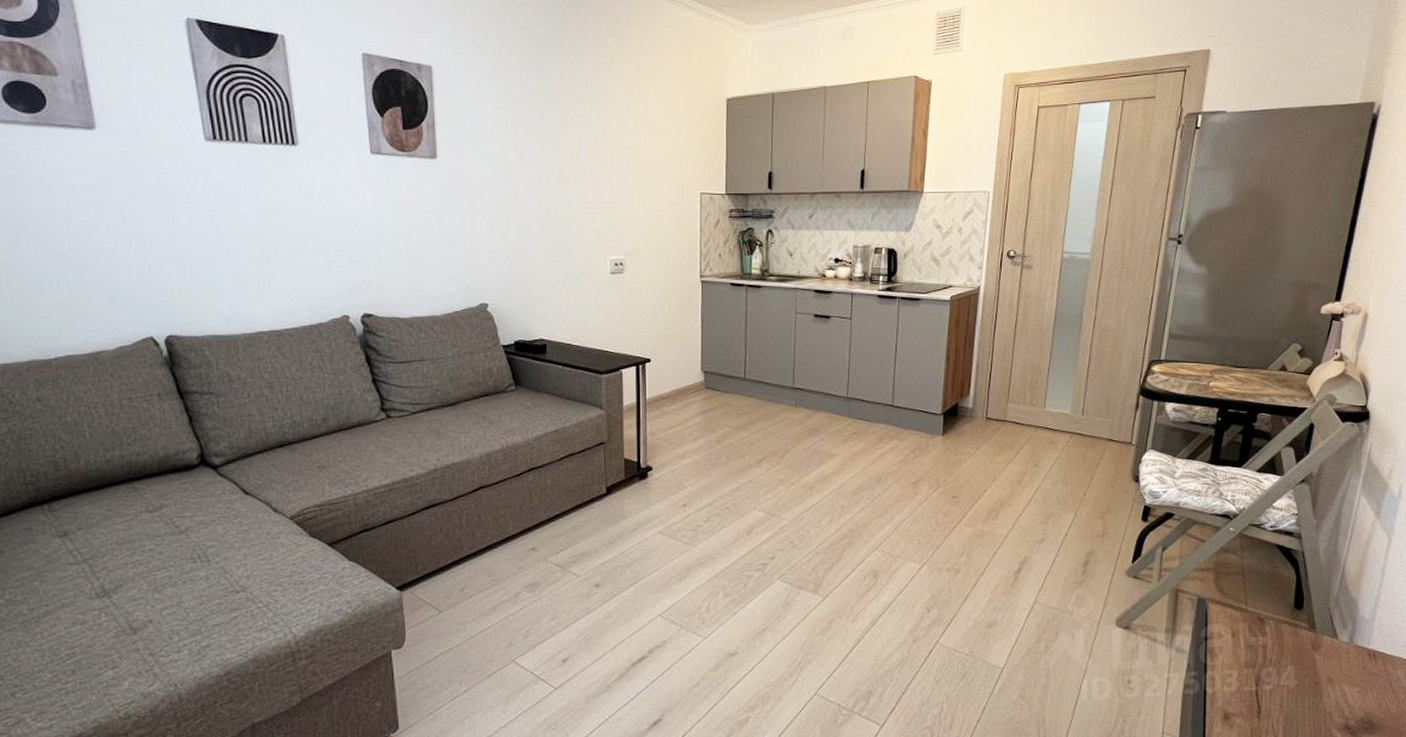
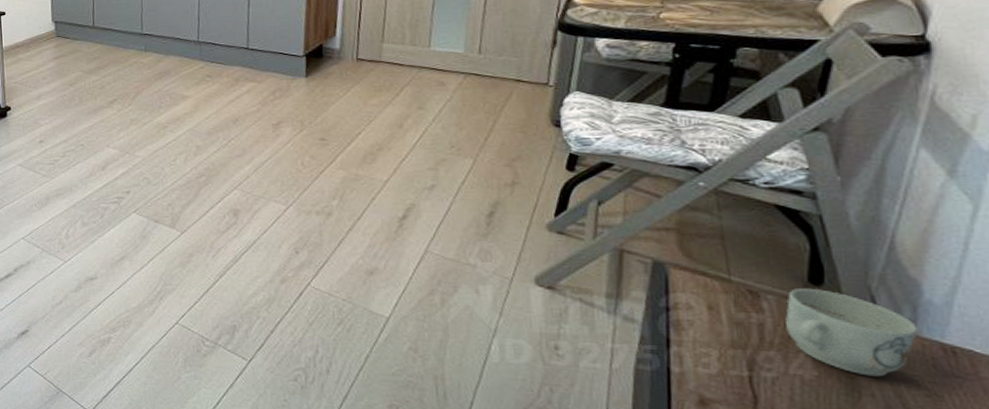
mug: none [1280,613,1355,681] -> present [785,288,918,377]

